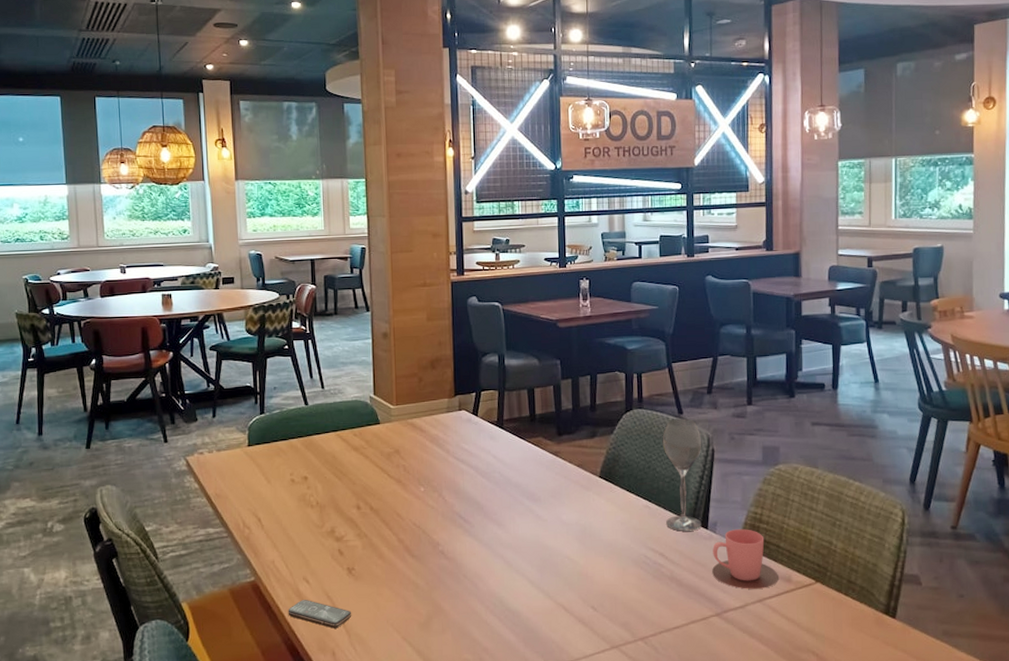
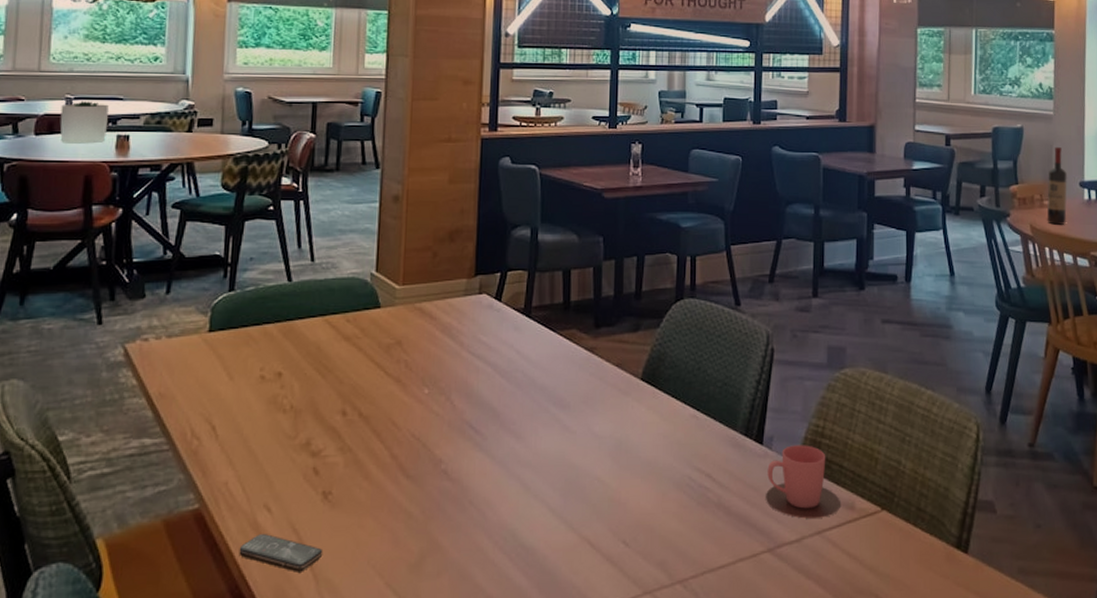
planter: none [117,268,154,303] -> present [59,101,109,144]
wineglass: present [662,418,702,531] -> none [715,311,760,447]
wine bottle: none [967,262,988,334] -> present [1047,146,1067,225]

